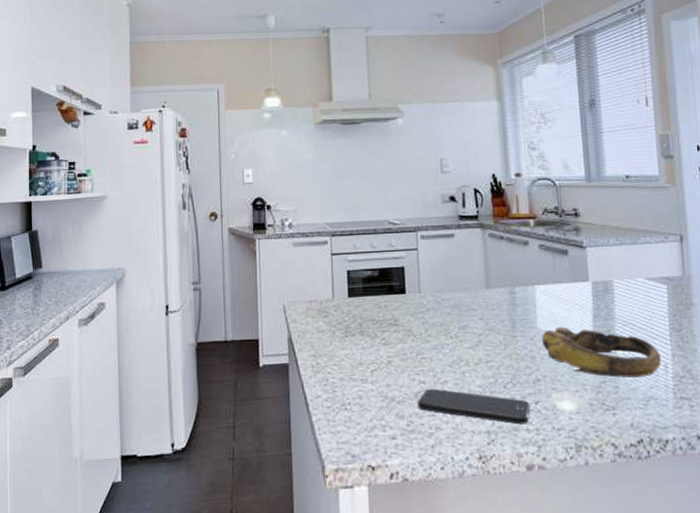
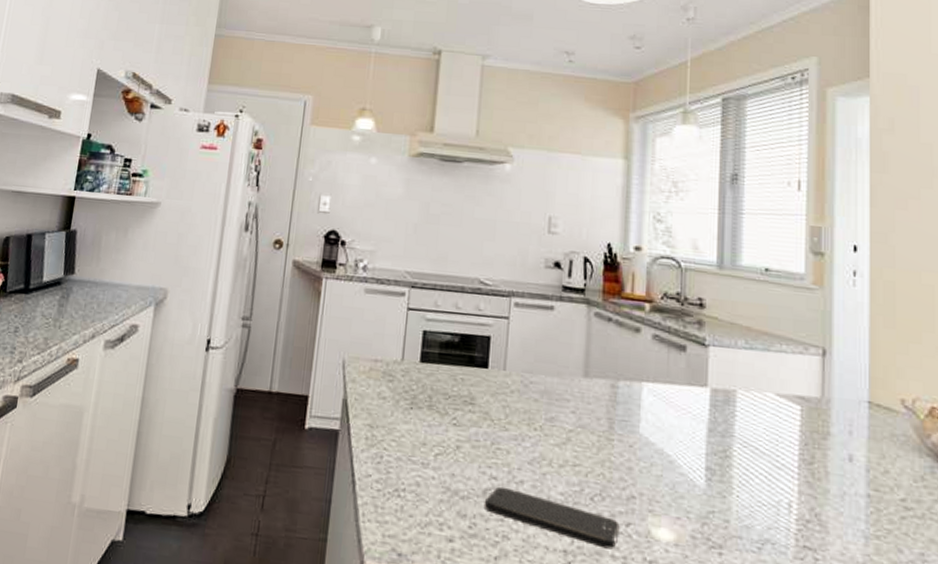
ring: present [542,326,661,378] -> none [643,436,784,514]

